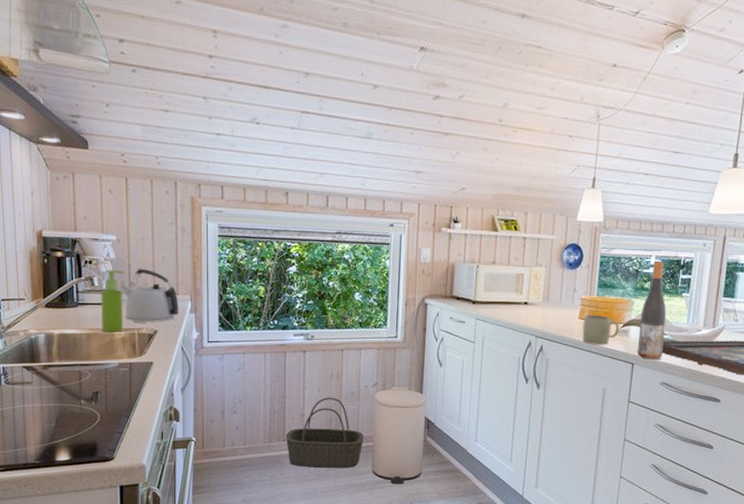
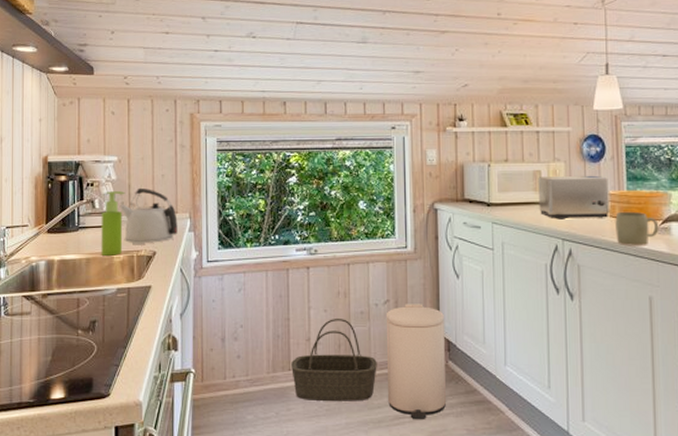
toaster: none [518,279,582,320] -> present [538,175,609,220]

